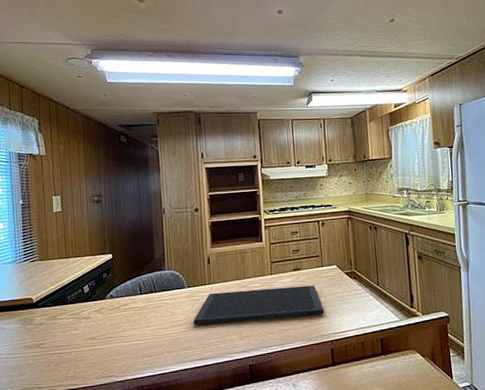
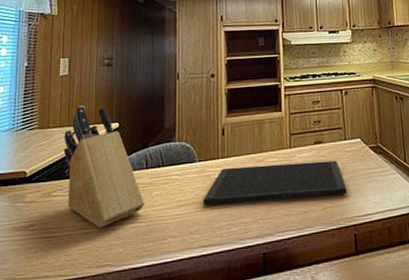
knife block: none [63,239,142,346] -> present [63,106,145,228]

